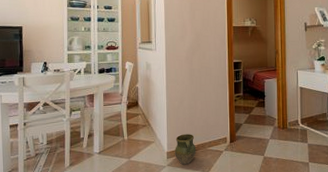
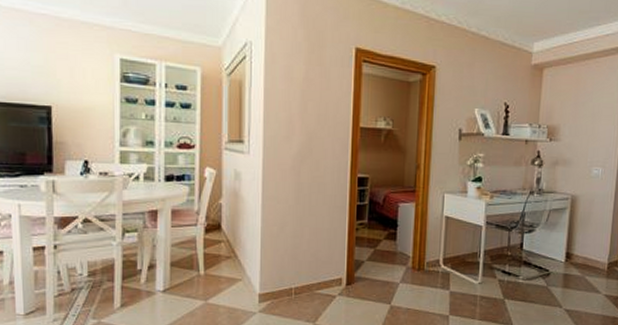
ceramic jug: present [175,134,196,165] -> none [270,271,300,312]

